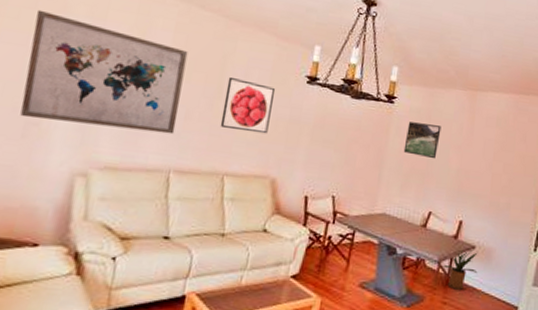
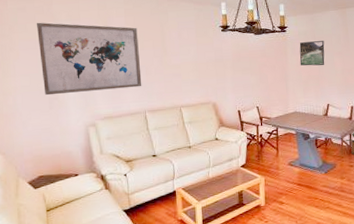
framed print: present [220,77,276,134] -> none [168,39,203,75]

